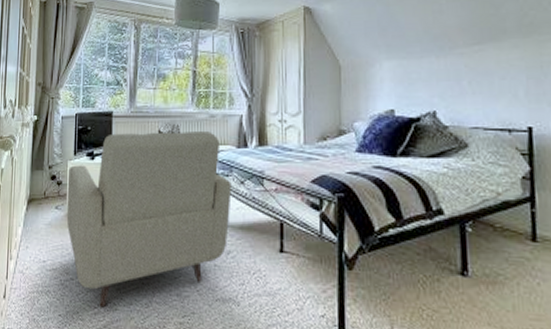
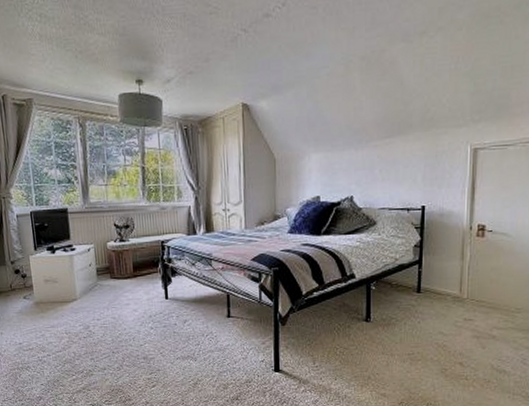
chair: present [66,132,232,308] -> none [31,222,185,375]

